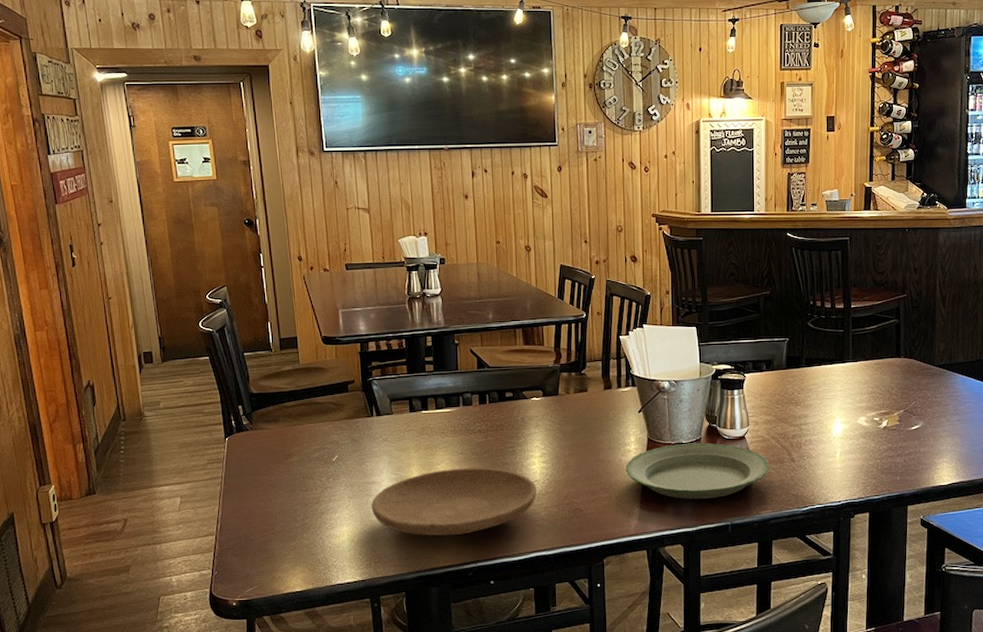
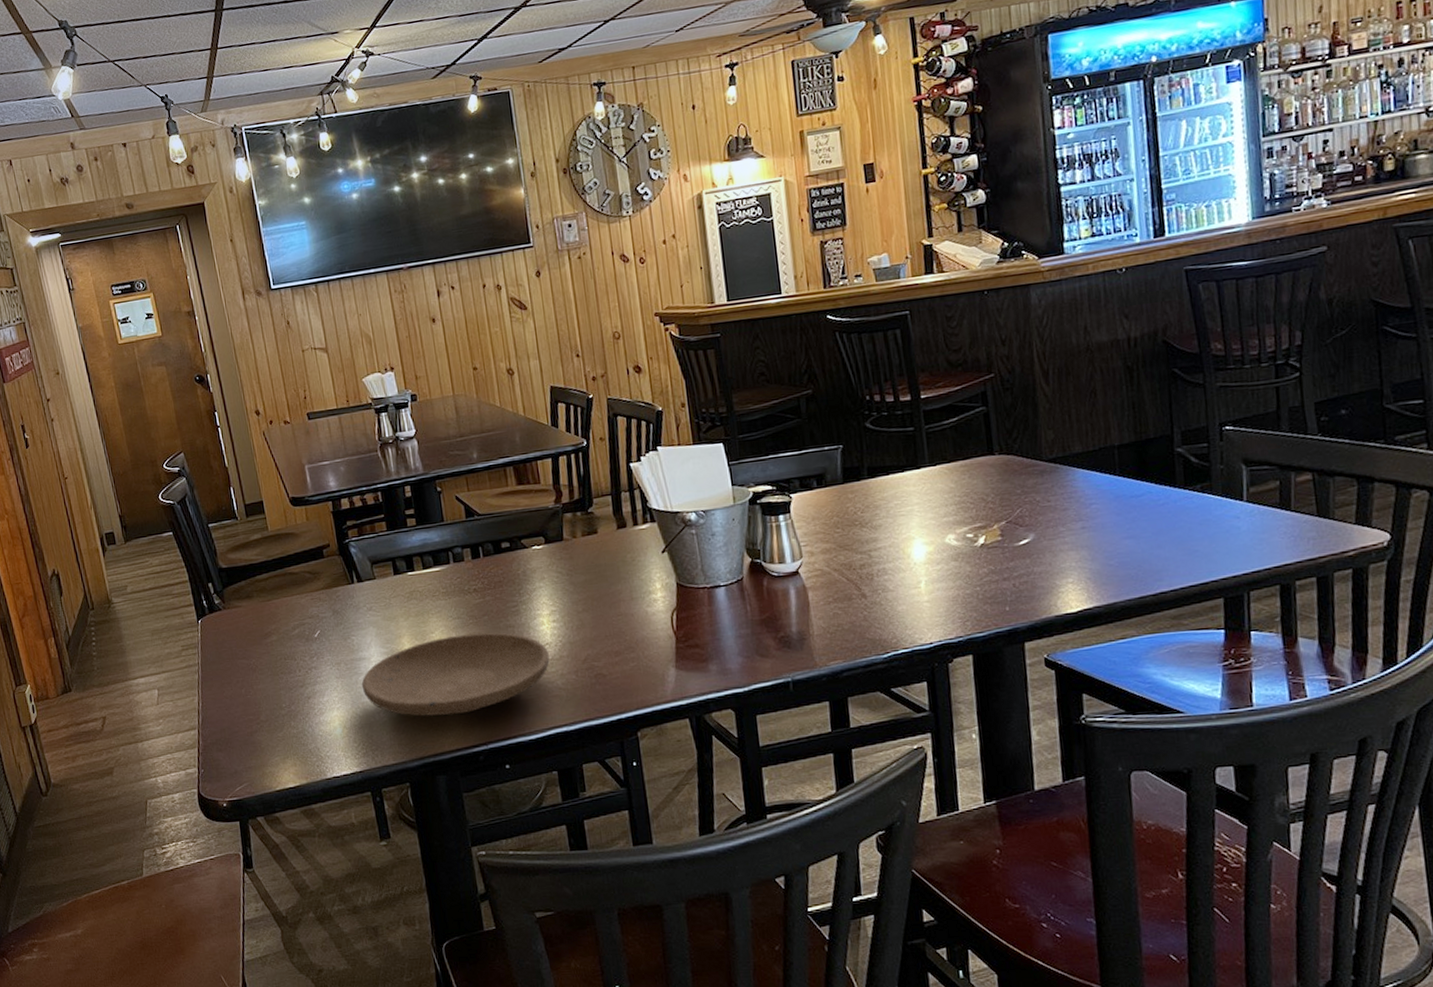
plate: present [625,443,770,500] -> none [652,582,835,654]

